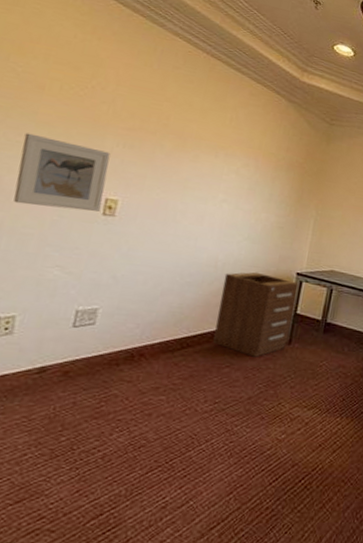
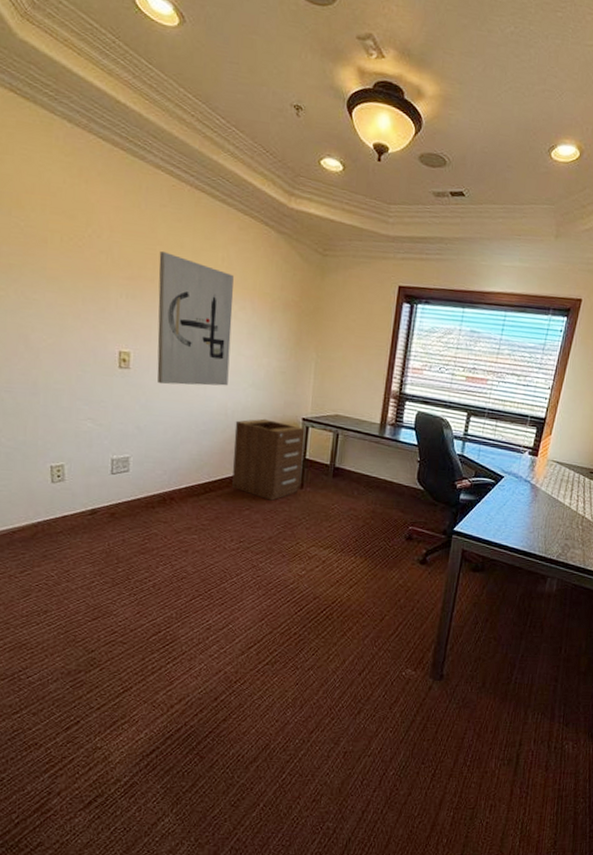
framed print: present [13,132,111,212] -> none [39,290,117,365]
wall art: none [144,107,240,238] -> present [157,251,234,386]

